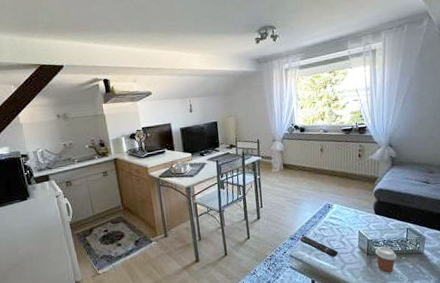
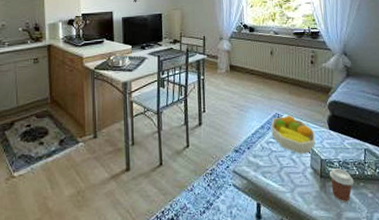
remote control: present [299,236,339,257] -> none [245,149,289,177]
fruit bowl: none [322,204,363,237] -> present [271,115,316,154]

